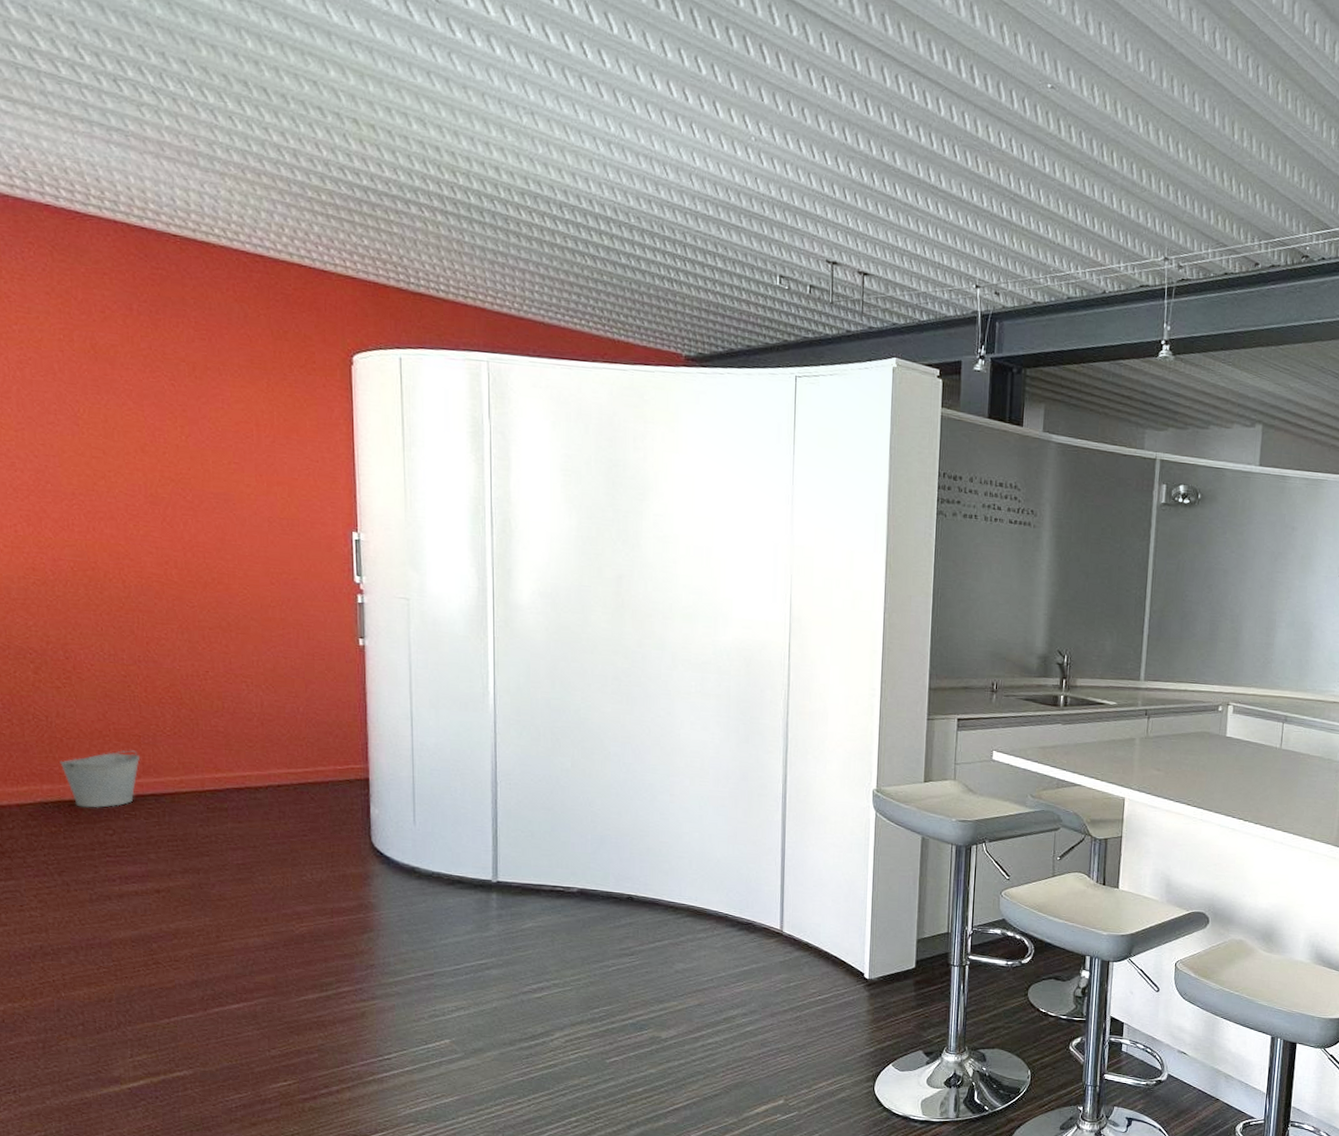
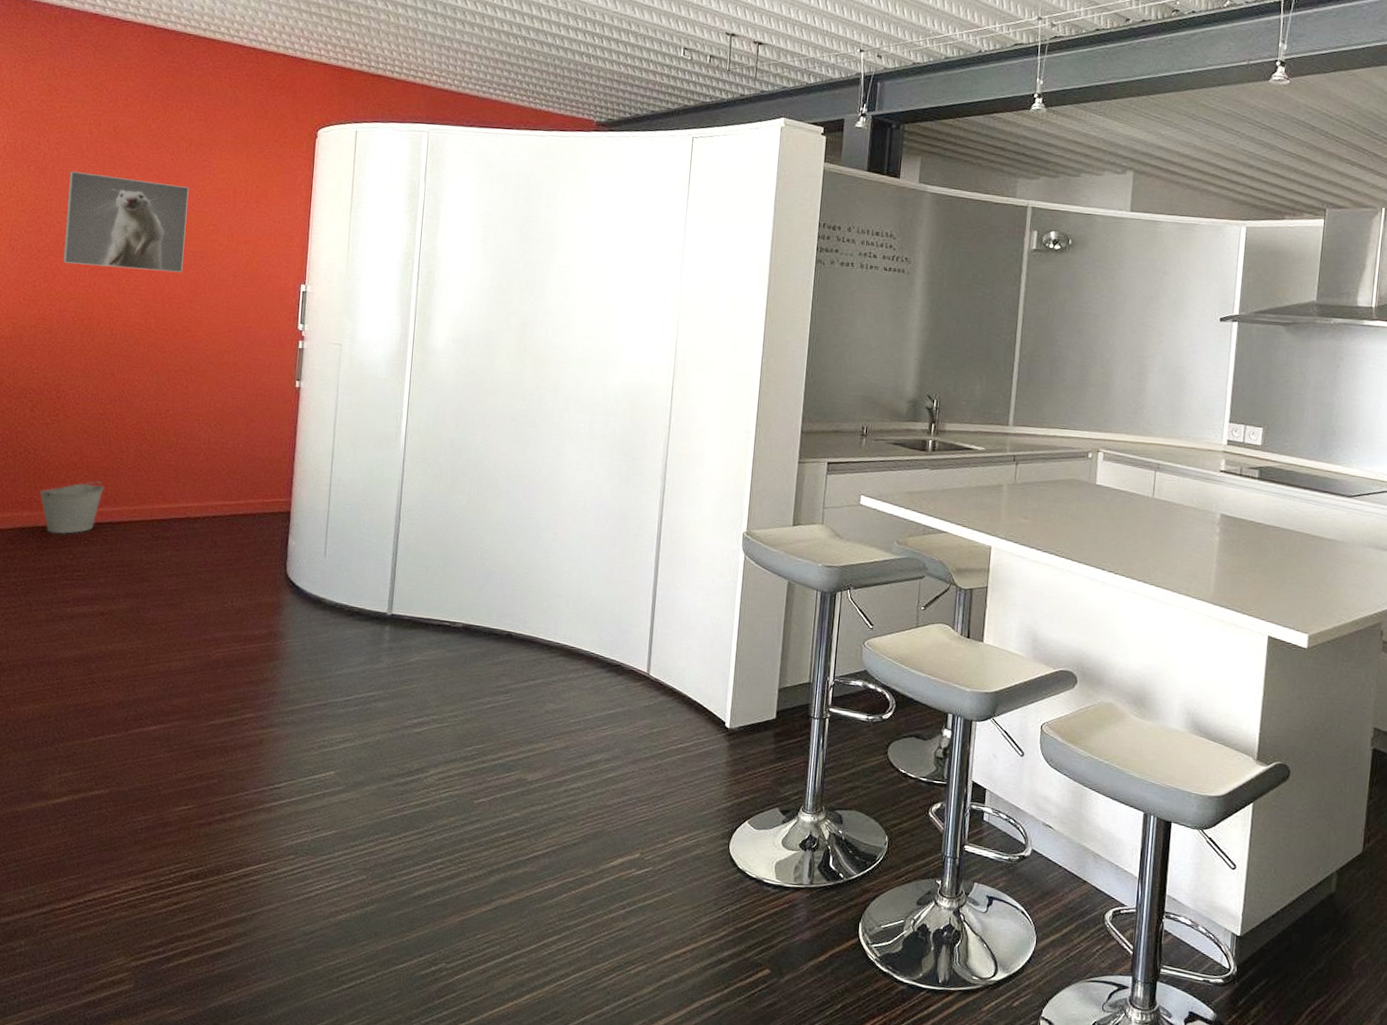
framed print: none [42,396,203,518] -> present [63,171,189,273]

